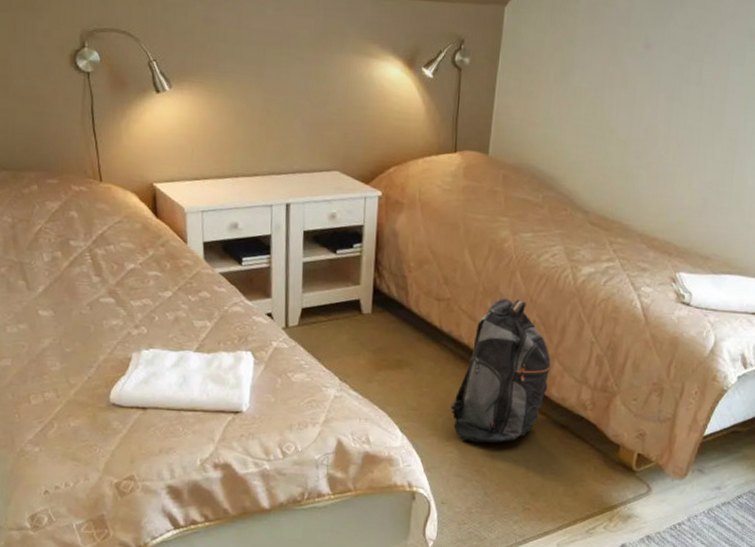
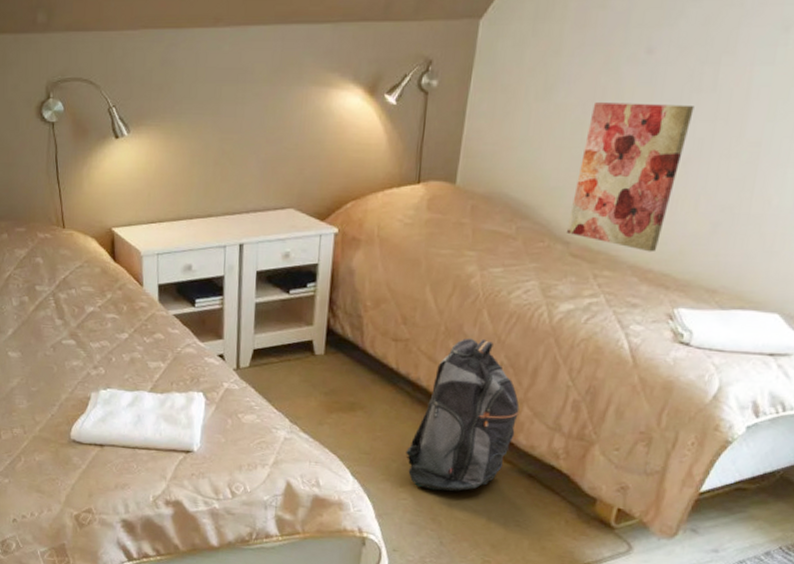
wall art: none [586,88,685,223] -> present [567,102,695,252]

